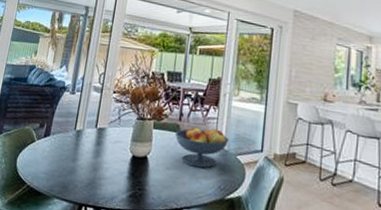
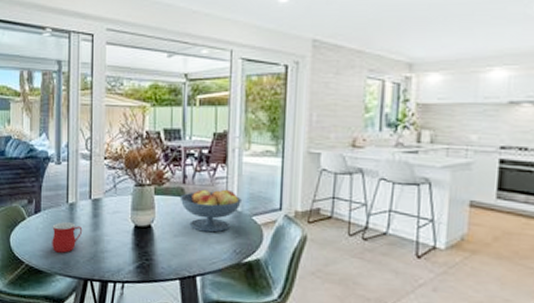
mug: none [54,147,85,177] -> present [52,222,83,253]

